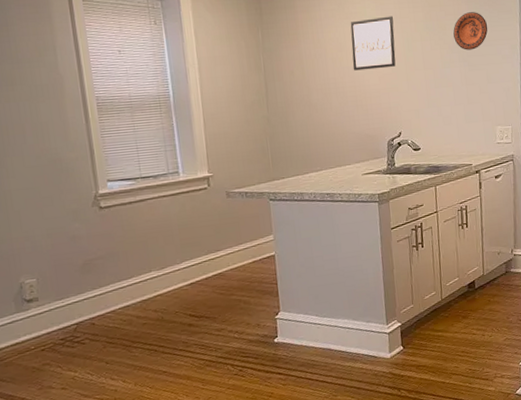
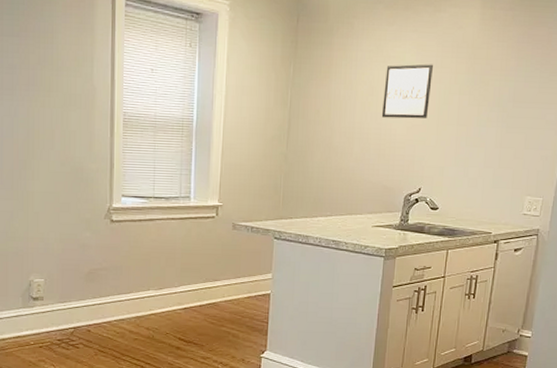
decorative plate: present [453,12,488,50] -> none [496,69,536,111]

